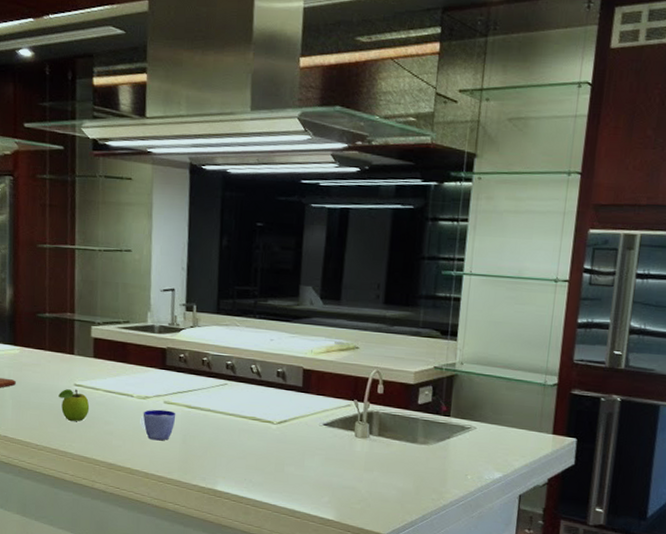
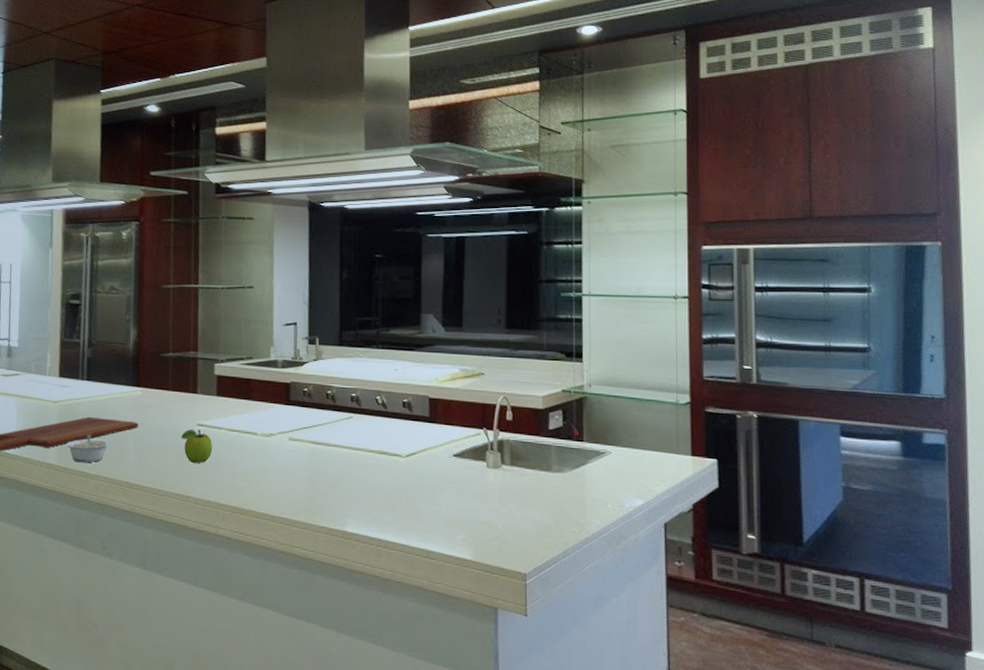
cup: present [140,409,176,441] -> none [264,447,302,480]

